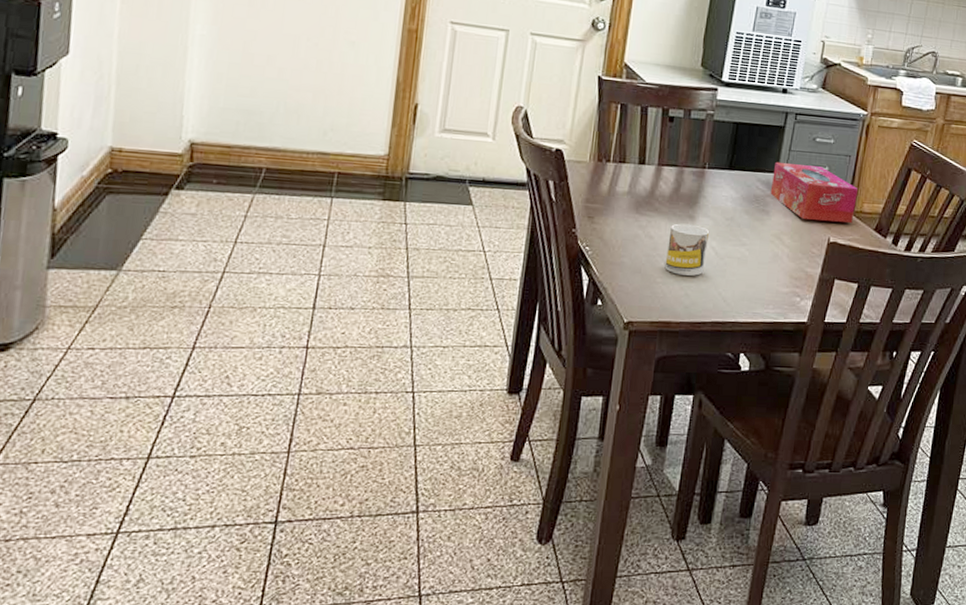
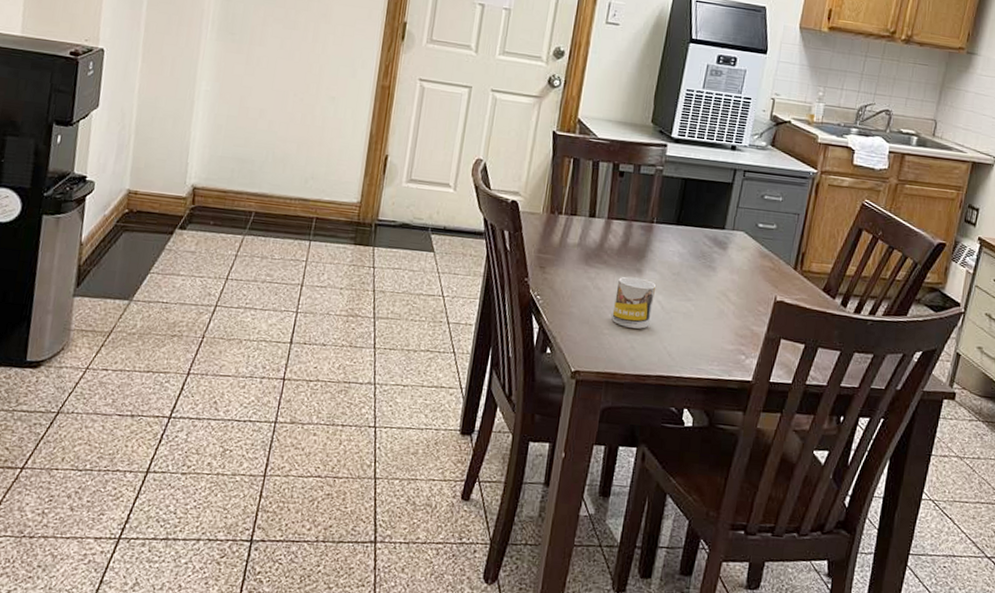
tissue box: present [770,161,859,224] -> none [717,218,807,283]

